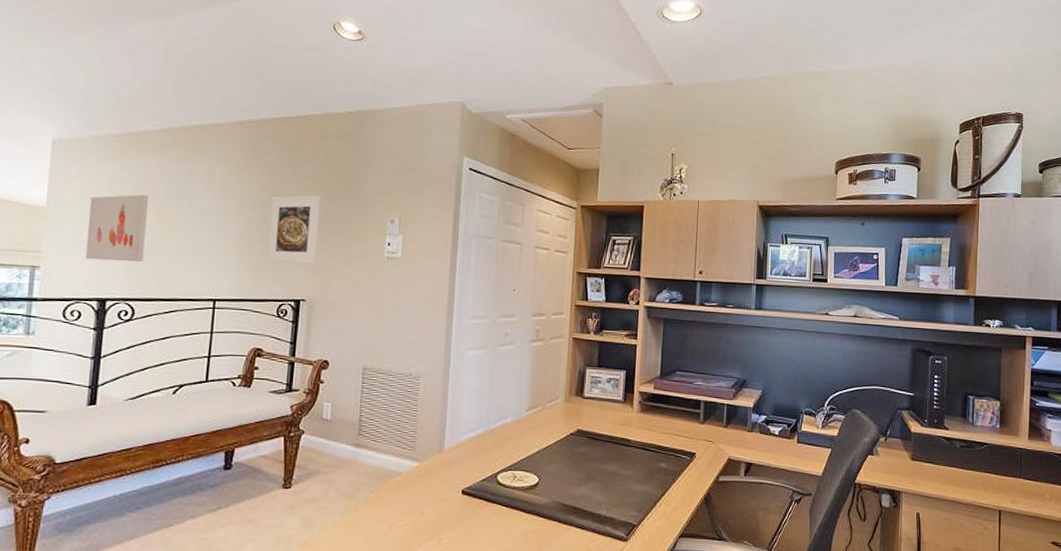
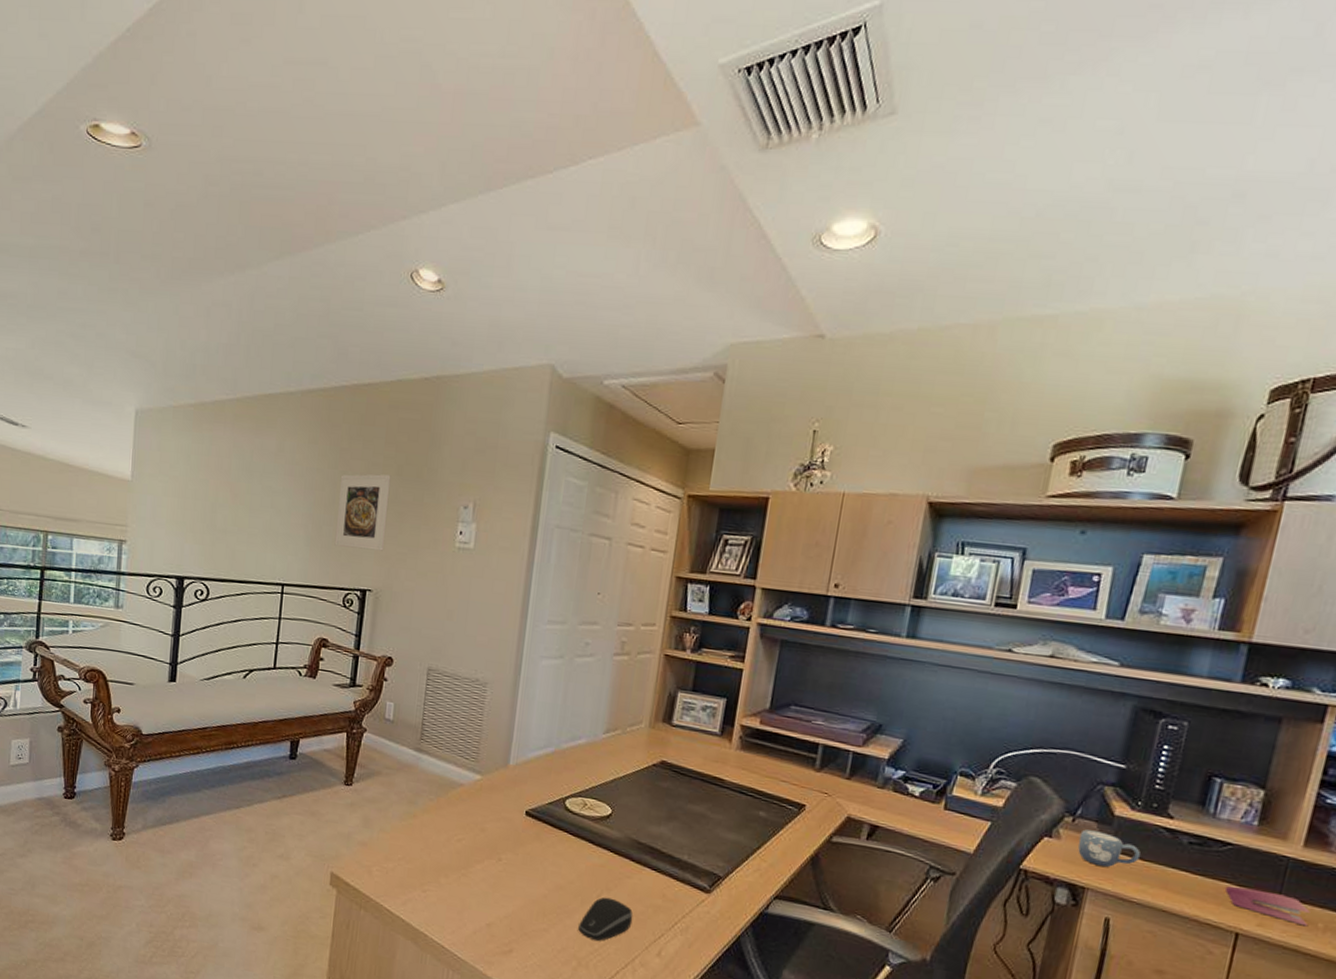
wall art: present [85,194,148,263] -> none [165,469,222,541]
mug: none [891,446,933,474] -> present [1077,829,1141,867]
stapler: none [987,475,1040,498] -> present [1224,886,1310,927]

